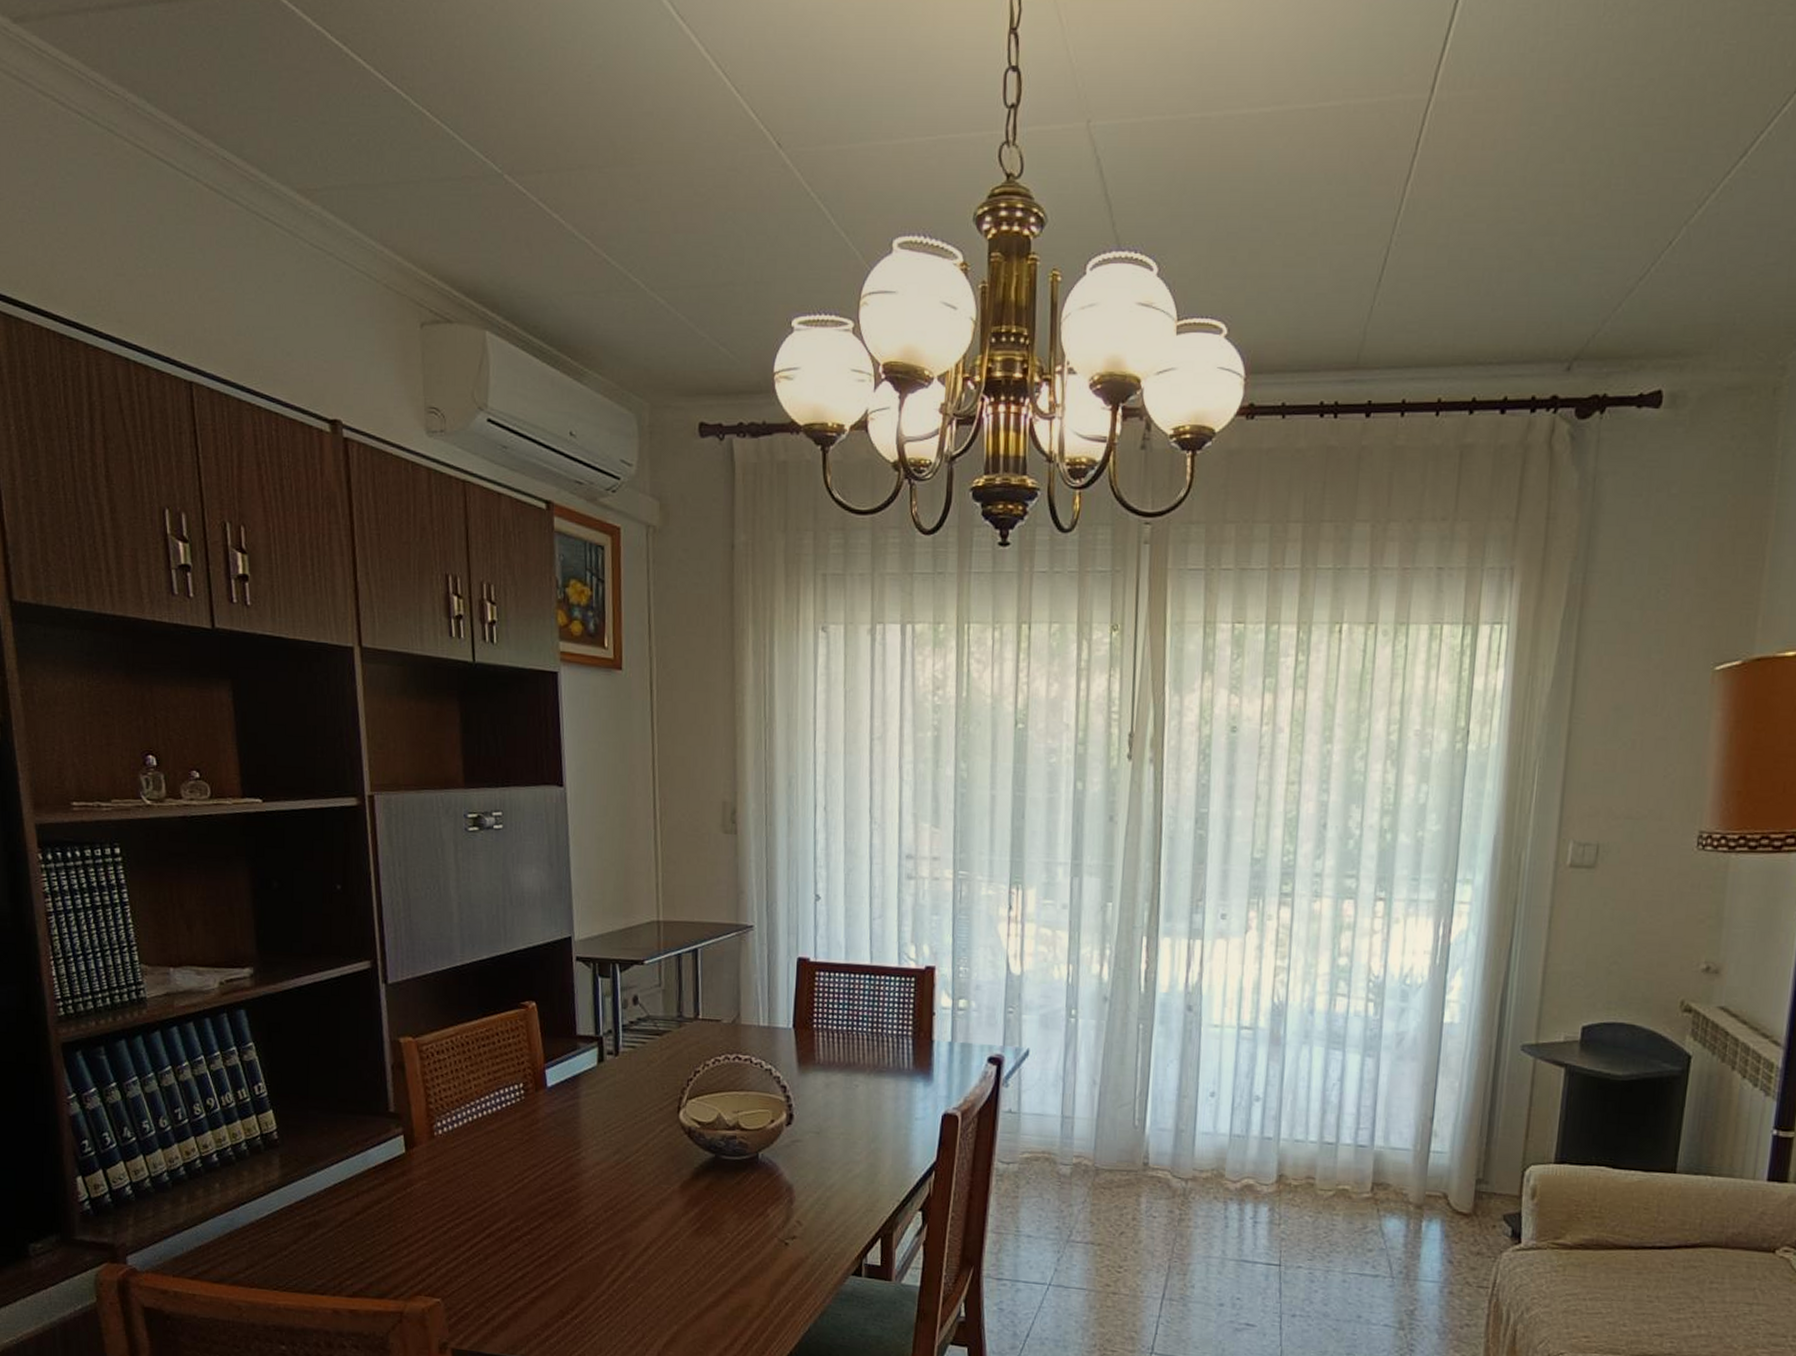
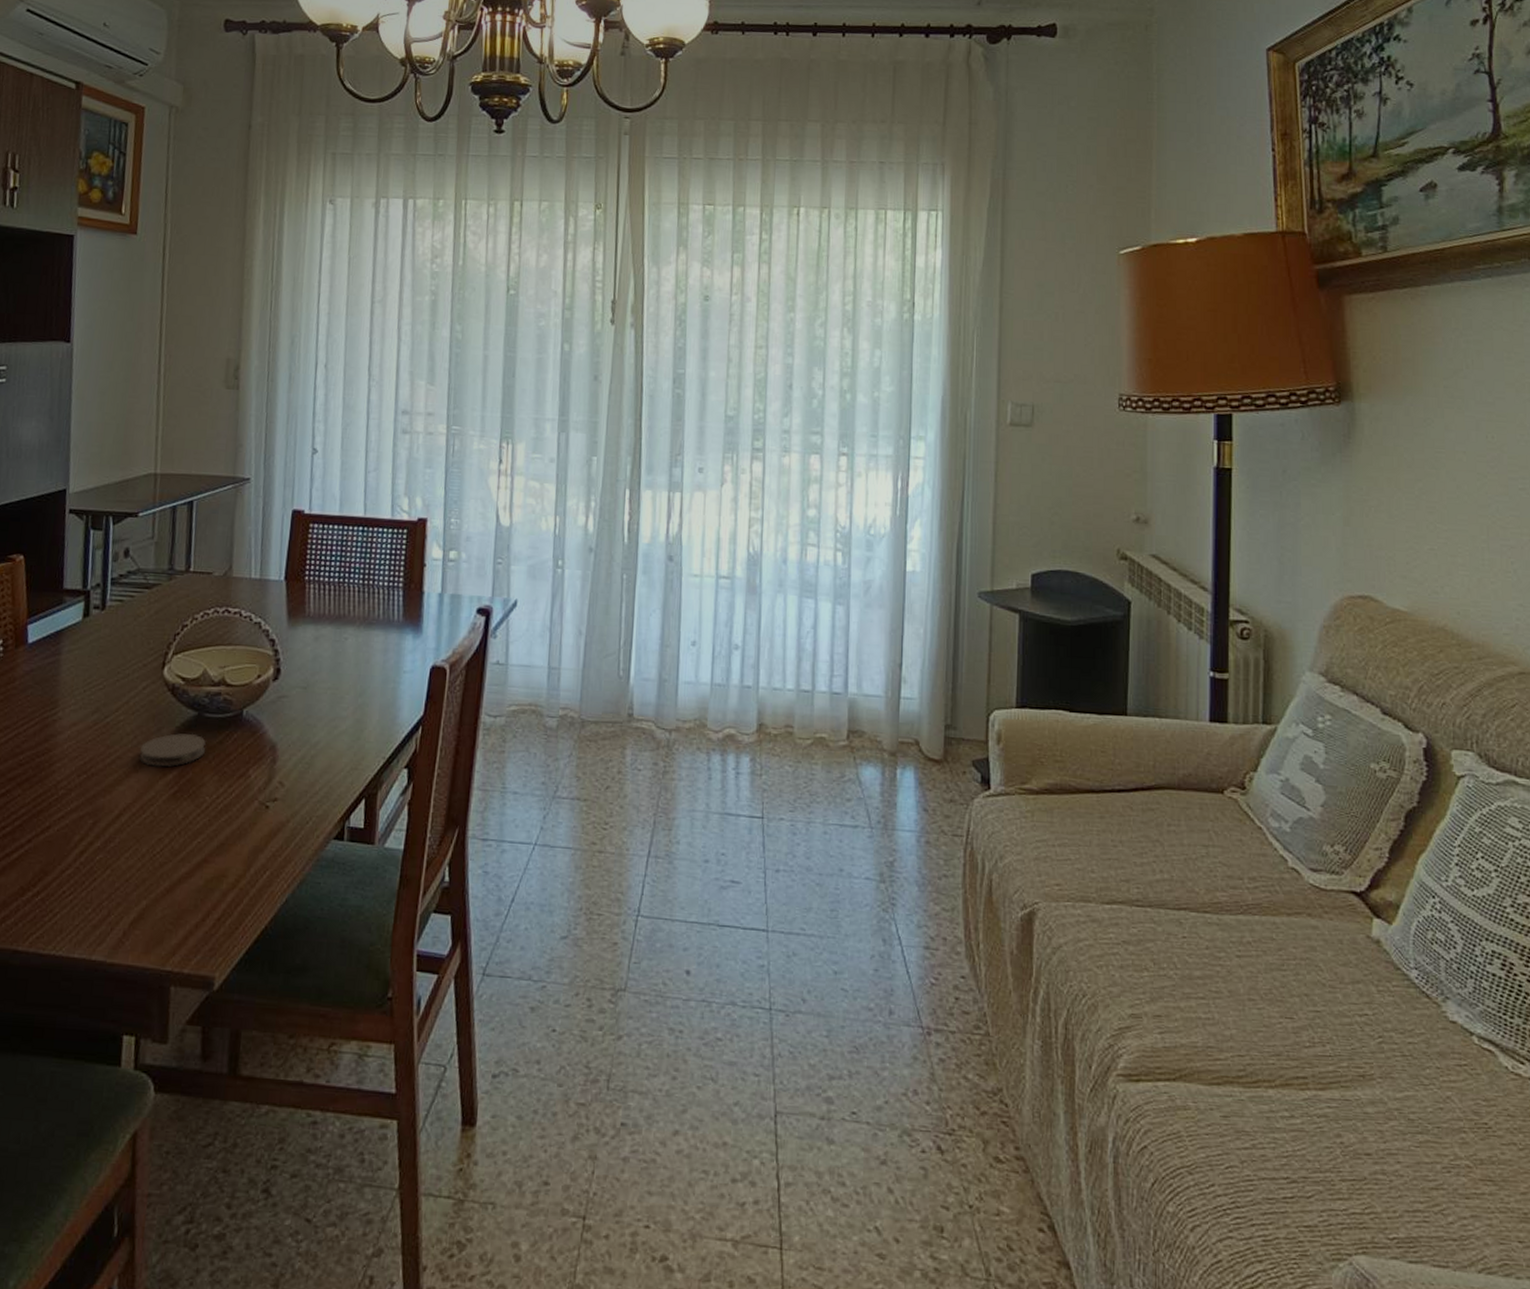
coaster: none [661,1174,725,1205] -> present [139,733,206,767]

